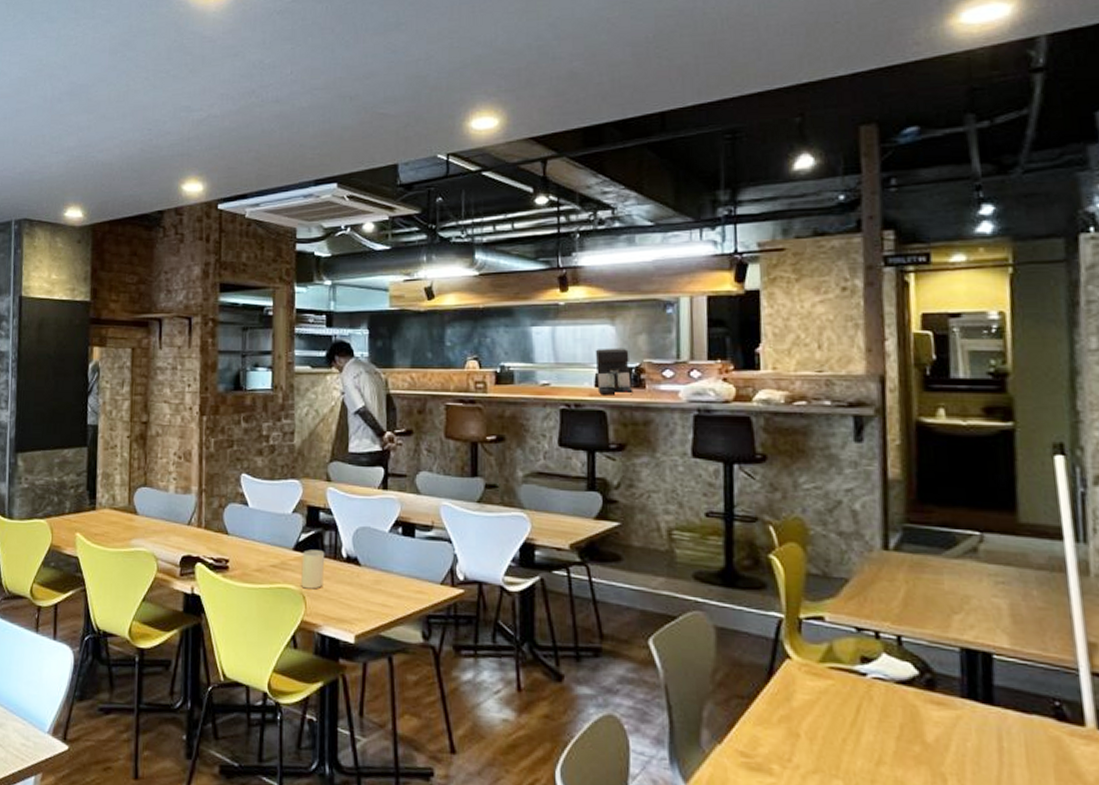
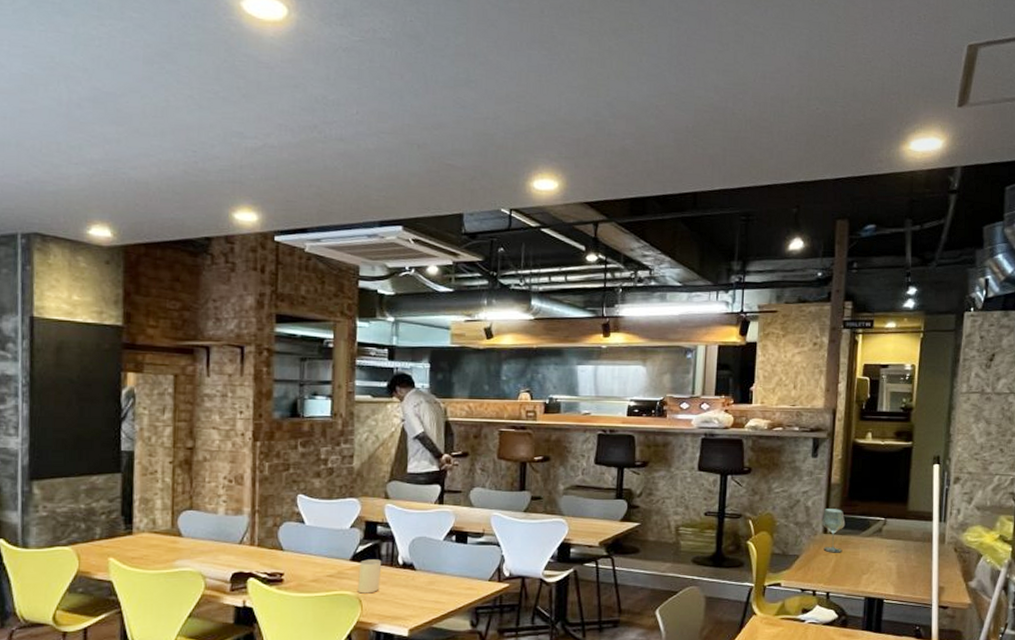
coffee maker: present [595,348,634,397] -> none [628,384,657,424]
wine glass: none [878,513,917,580] -> present [822,507,846,553]

